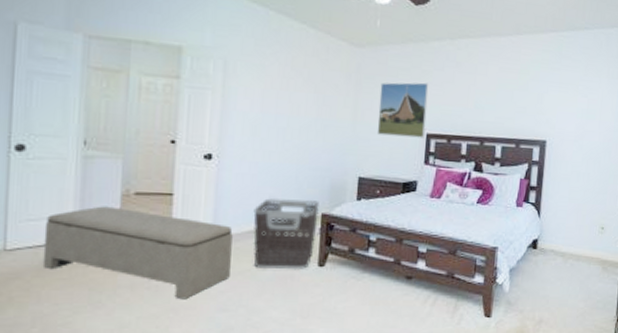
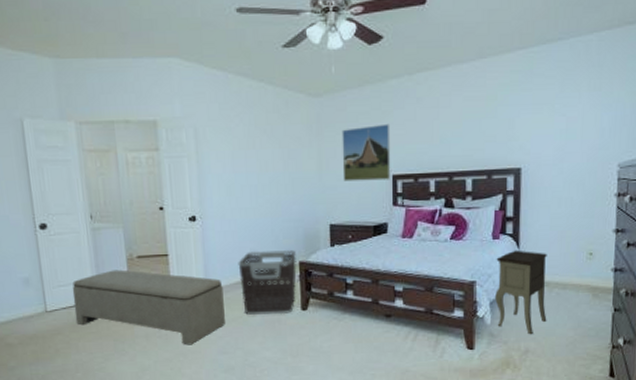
nightstand: none [514,219,565,305] -> present [495,250,547,335]

